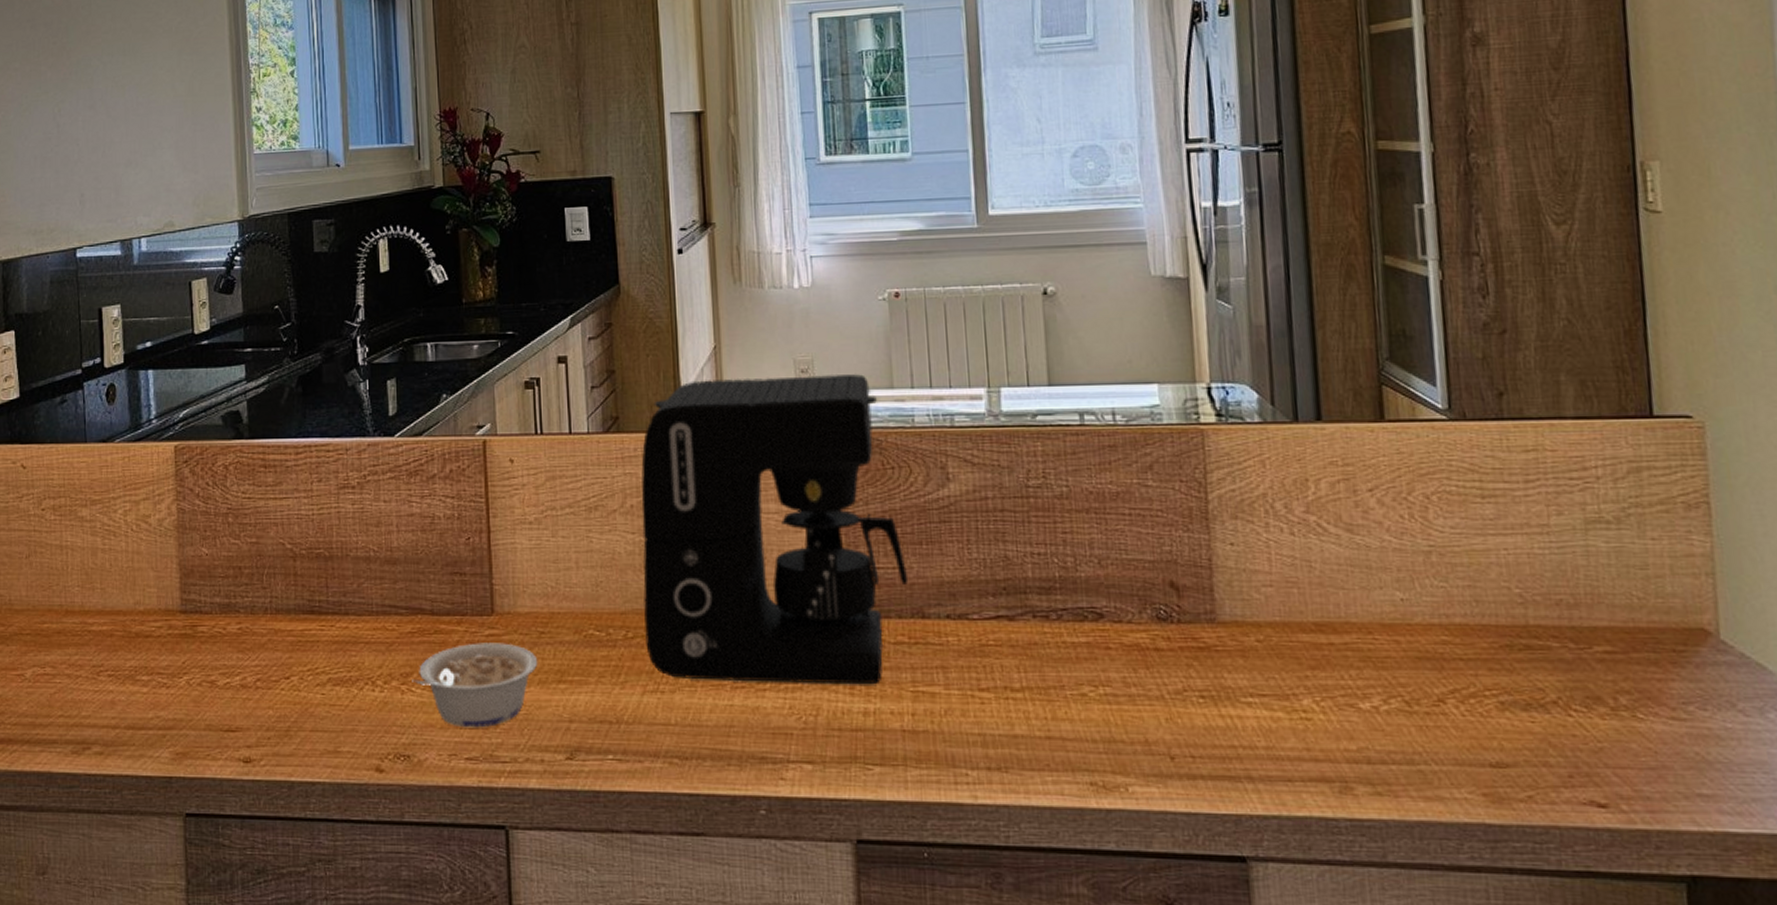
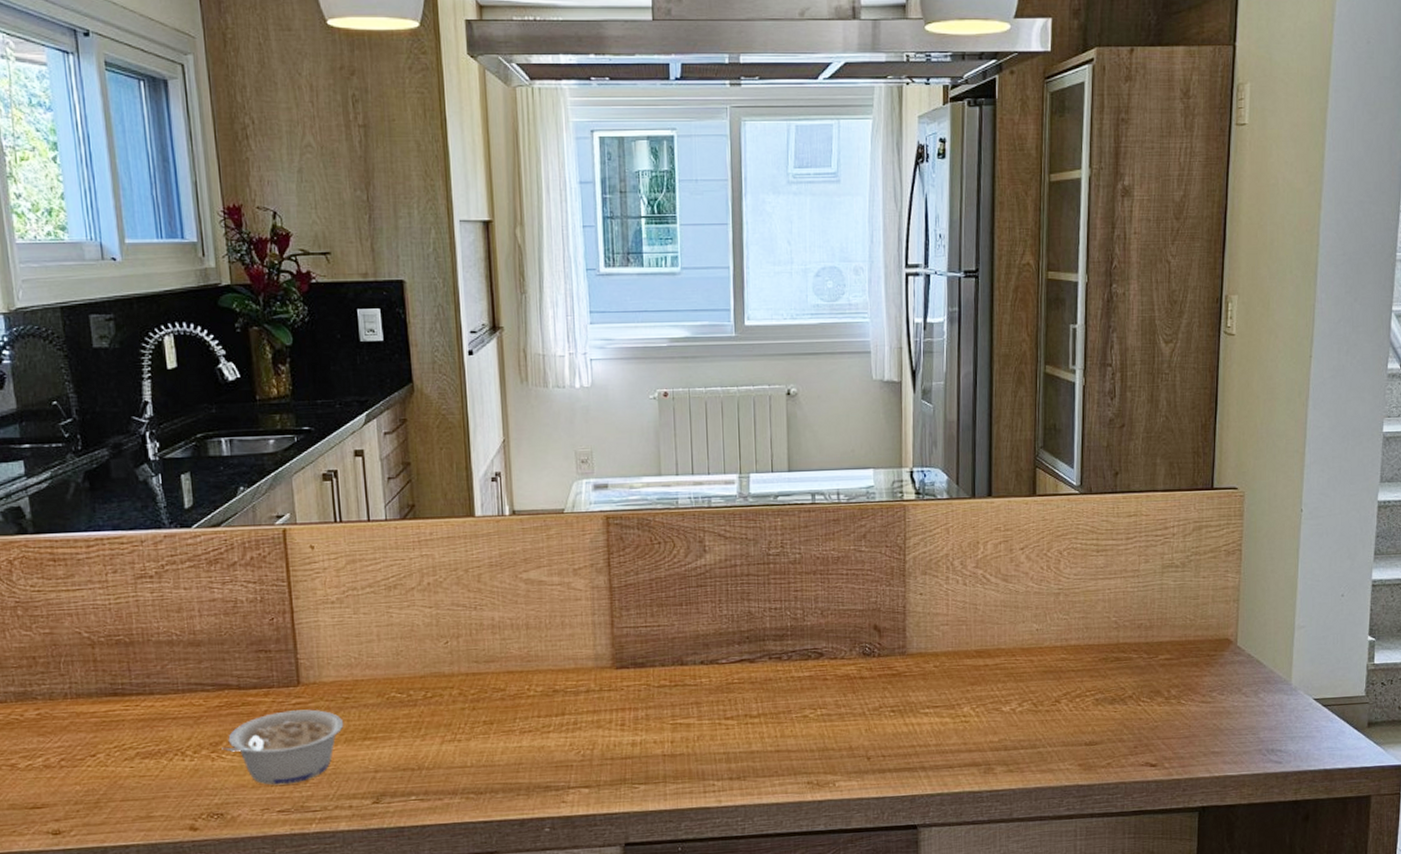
coffee maker: present [641,374,909,685] -> none [437,464,671,729]

